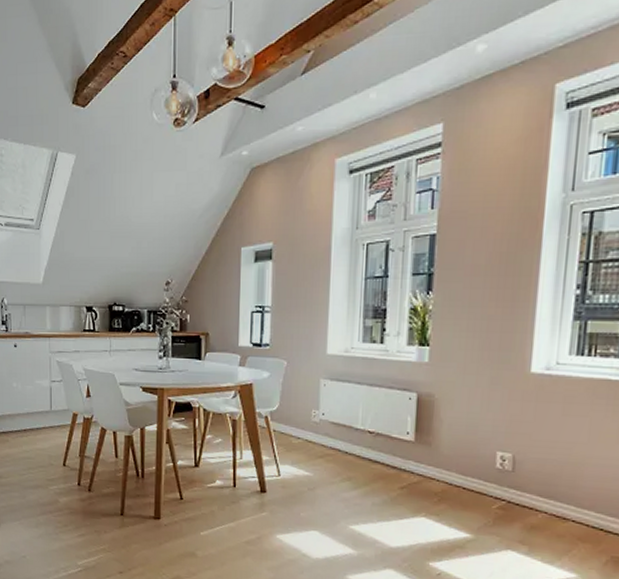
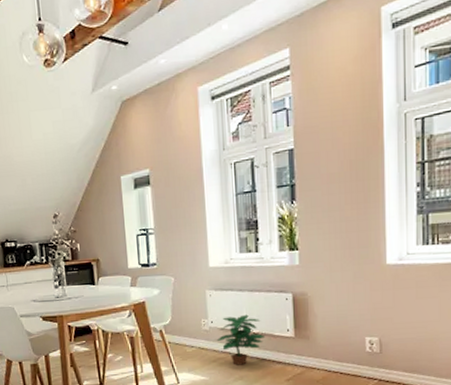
potted plant: none [326,410,382,465] -> present [216,314,266,365]

